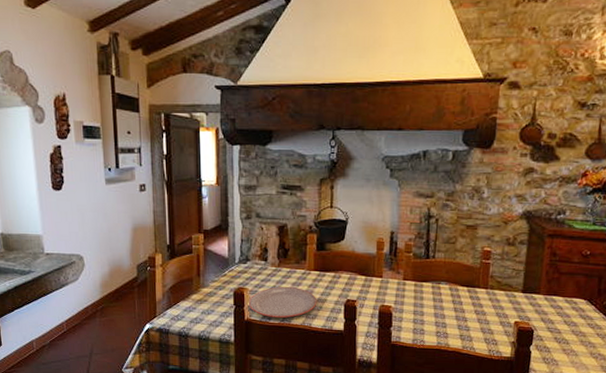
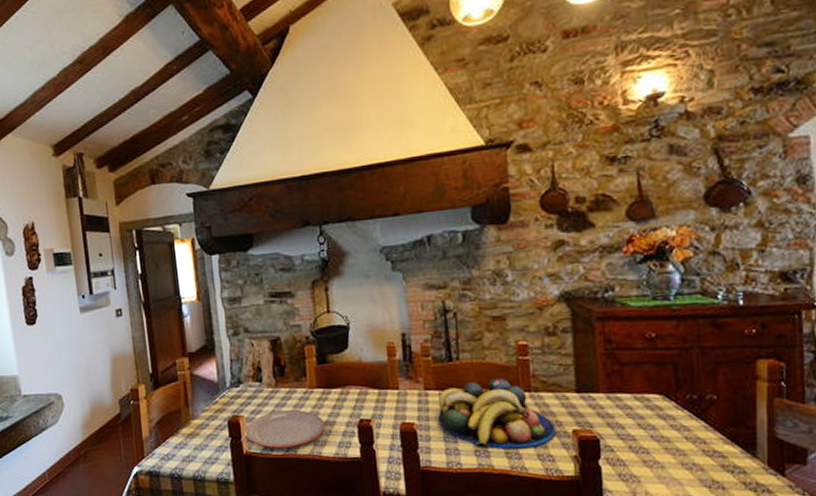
fruit bowl: none [410,275,502,333] -> present [437,377,556,450]

